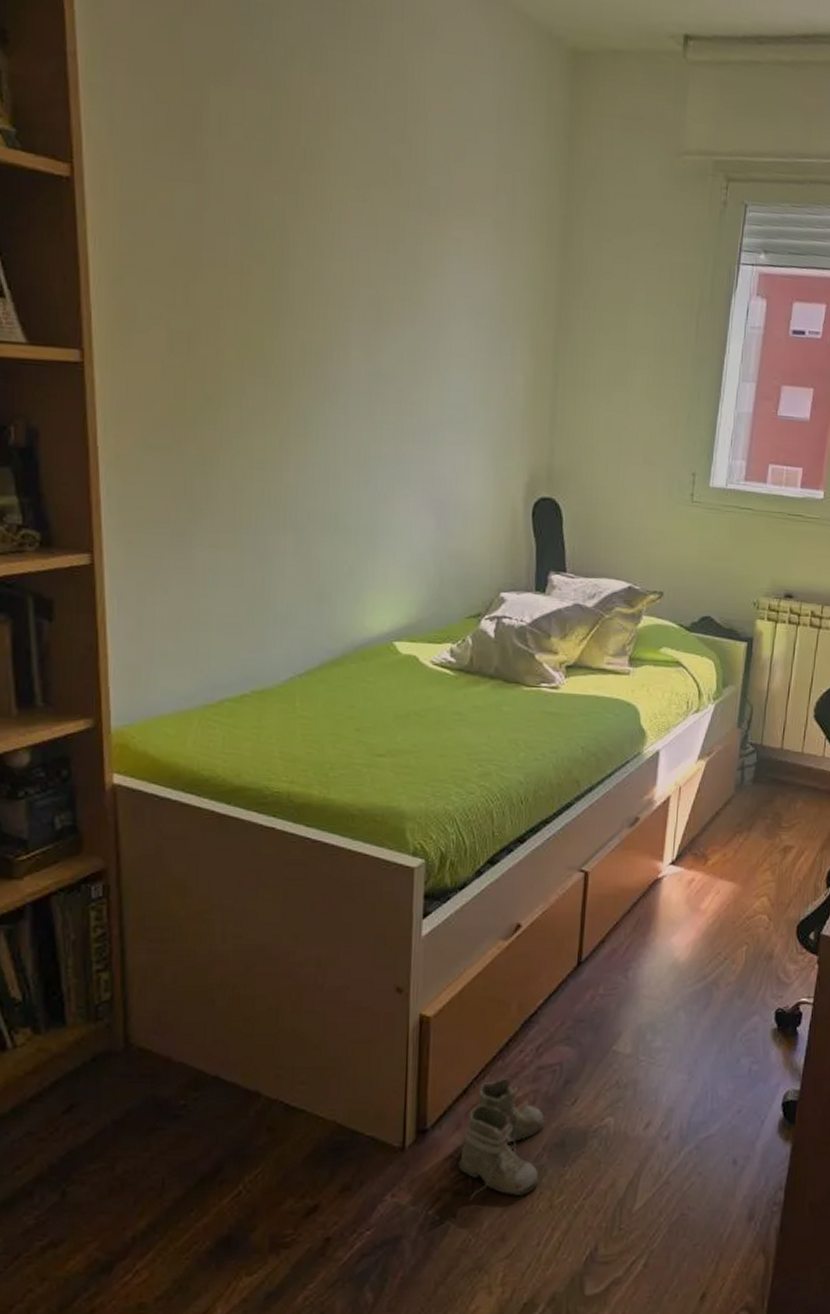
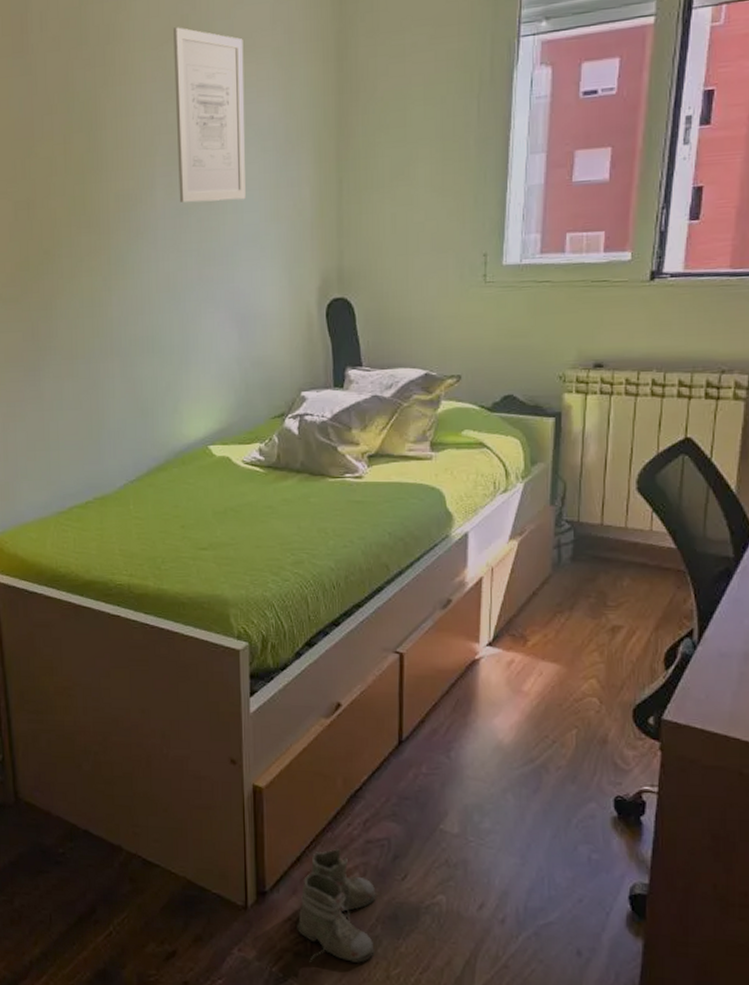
wall art: none [377,170,462,377] -> present [173,27,246,203]

